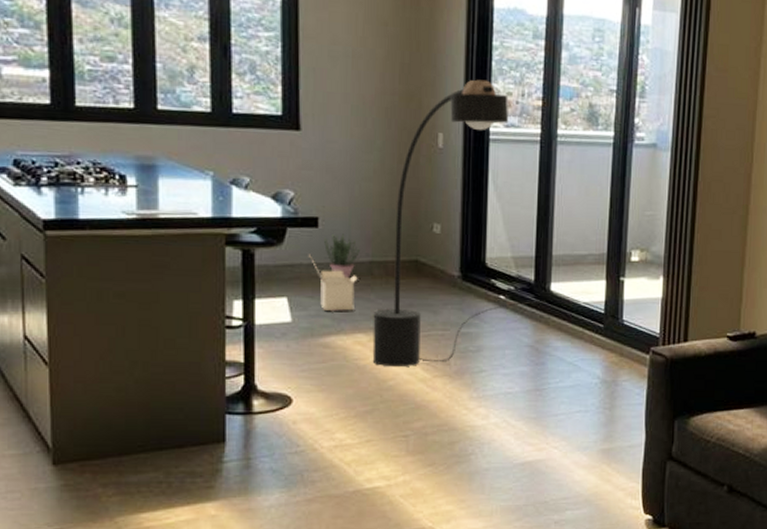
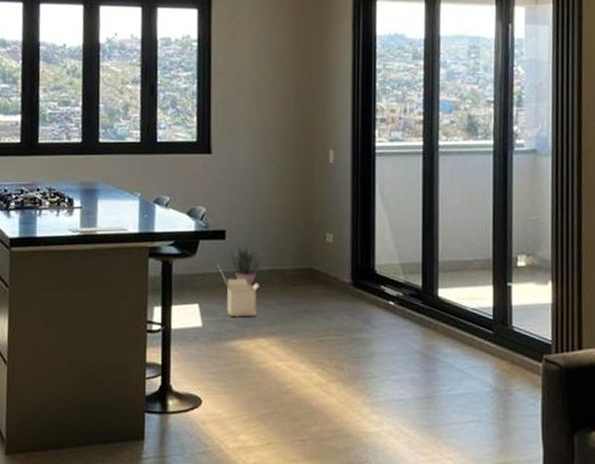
floor lamp: present [372,78,547,368] -> none [272,98,435,372]

